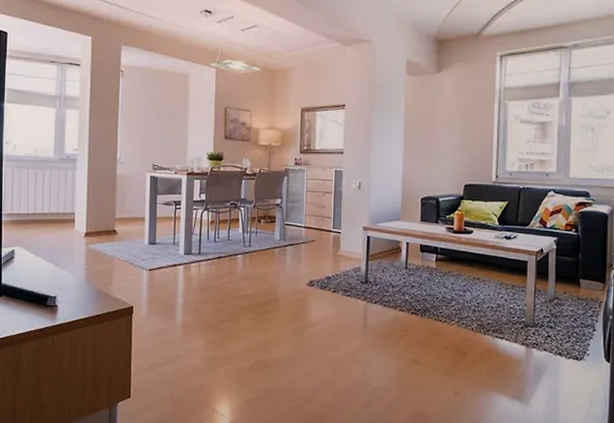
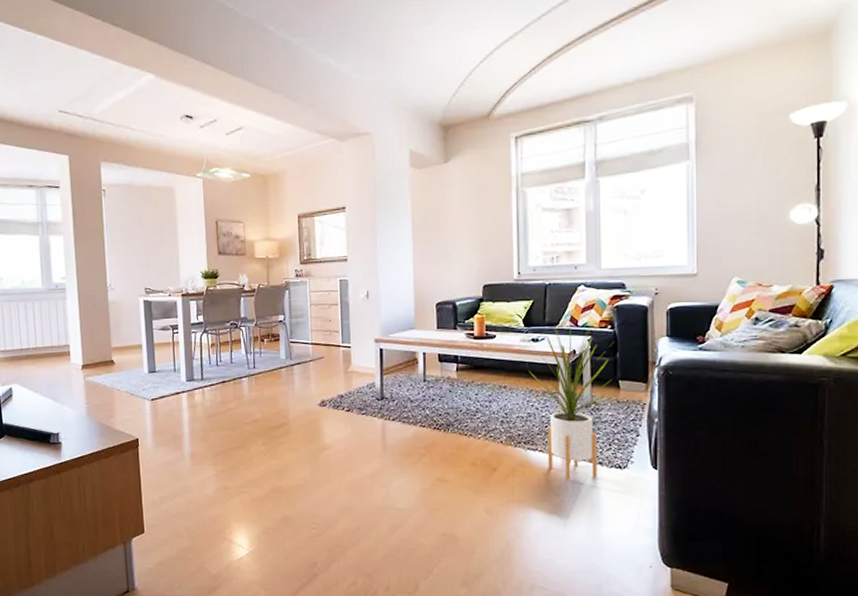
house plant: none [501,225,578,369] -> present [528,325,614,481]

